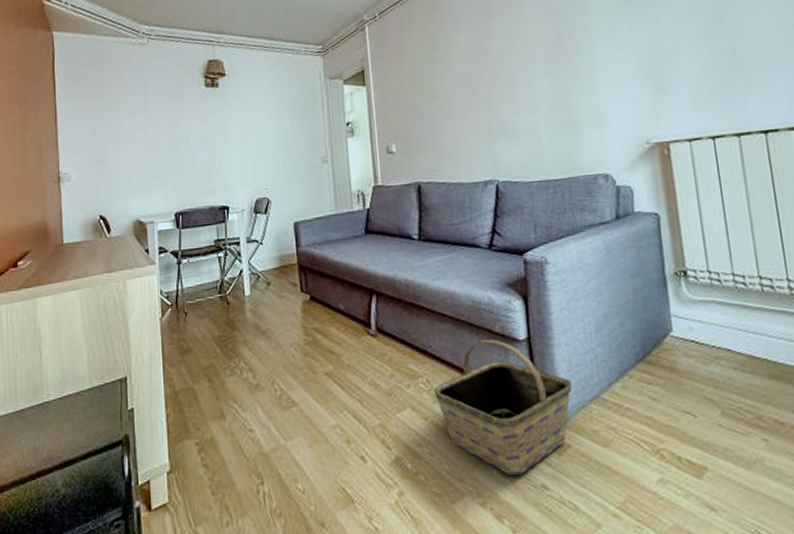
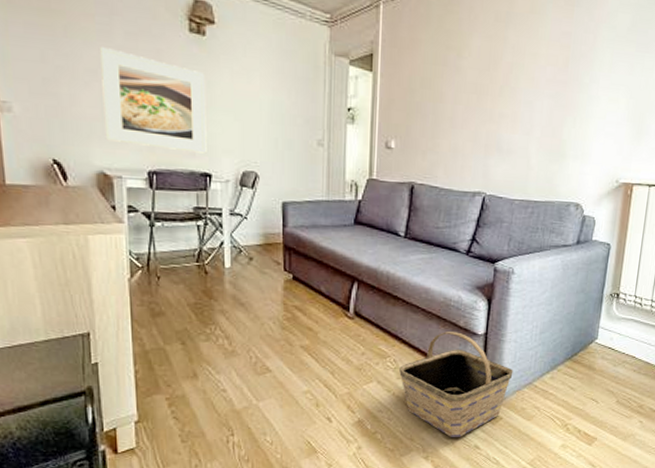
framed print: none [137,113,224,192] -> present [100,47,207,154]

